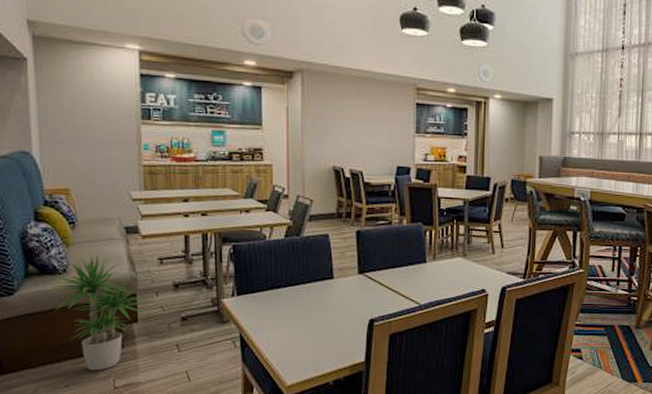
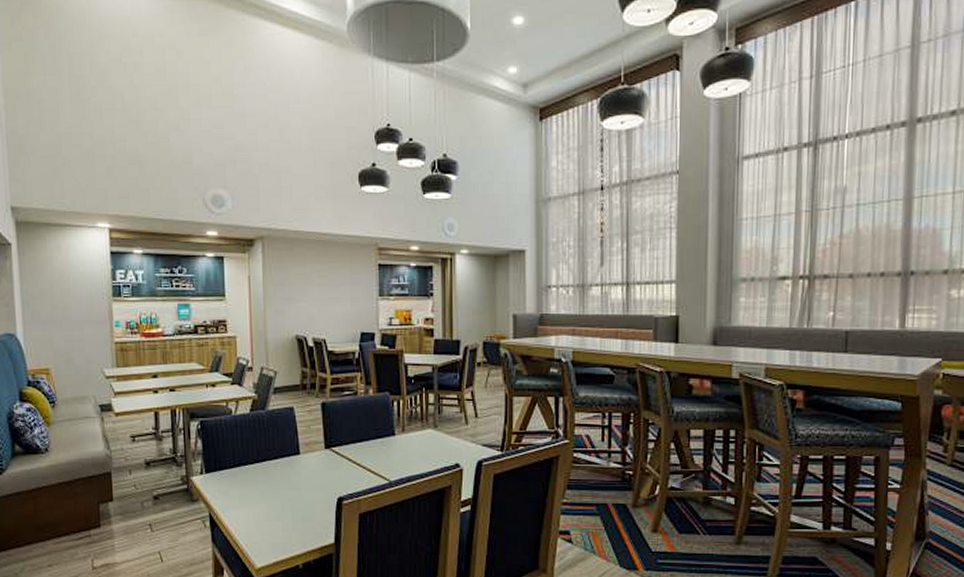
potted plant: present [45,255,150,371] -> none [30,434,124,551]

